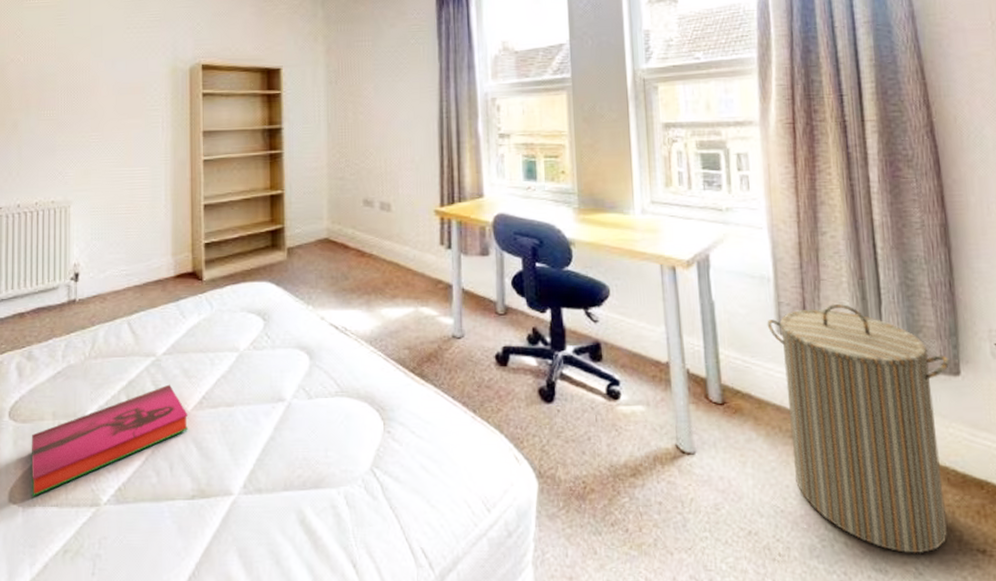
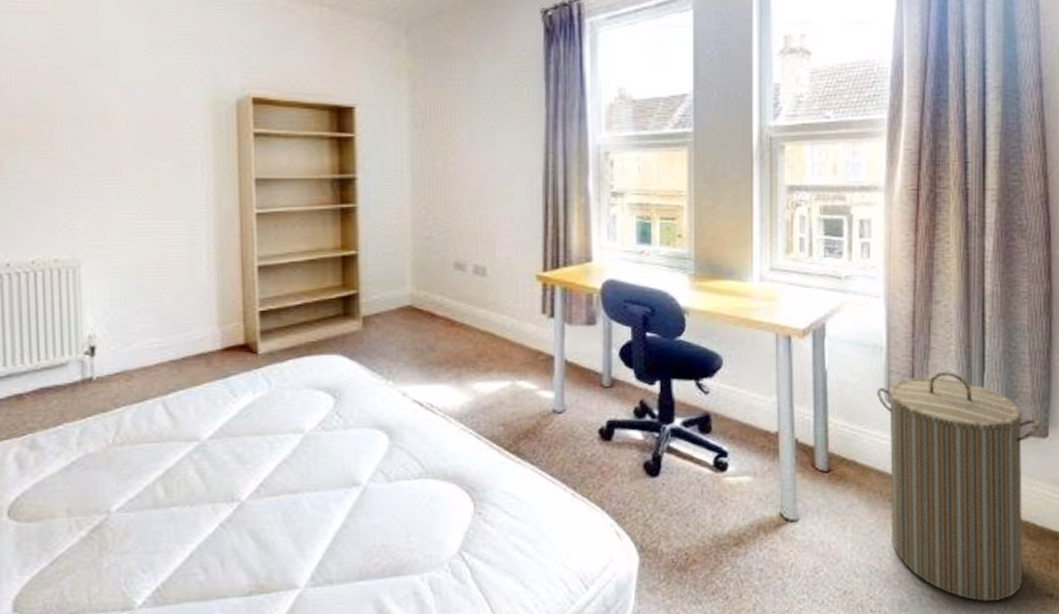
hardback book: present [31,384,189,497] -> none [39,472,243,605]

